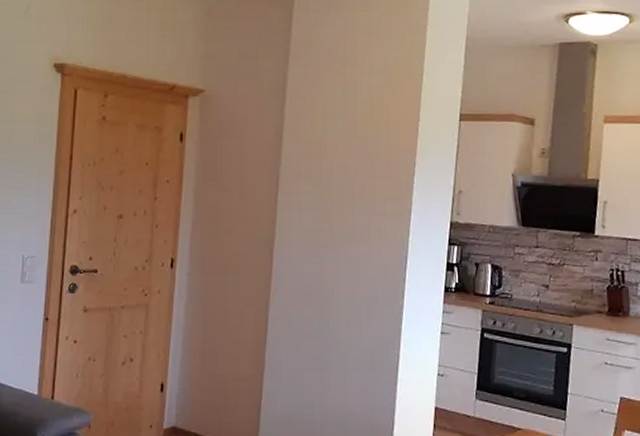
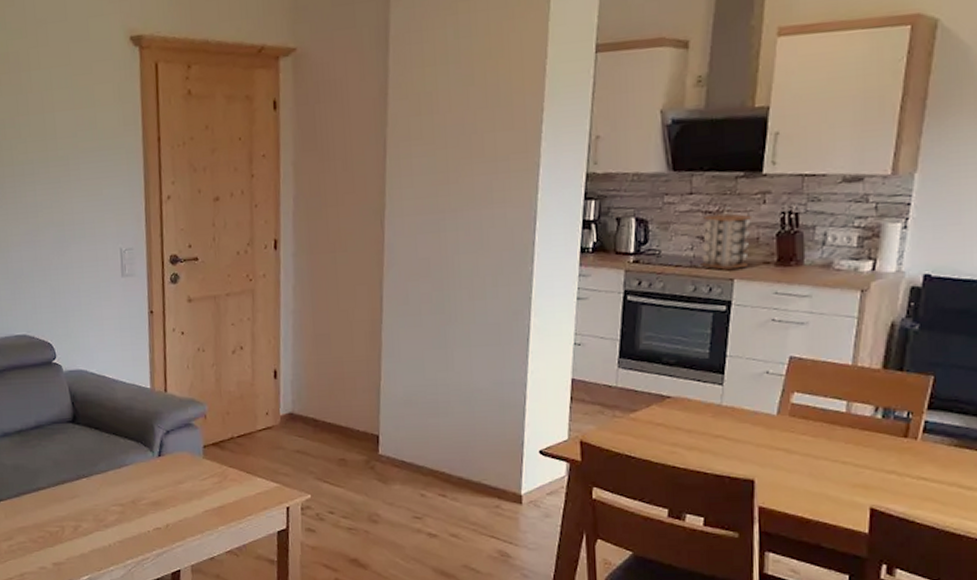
spice rack: none [545,261,587,316] -> present [700,207,753,270]

